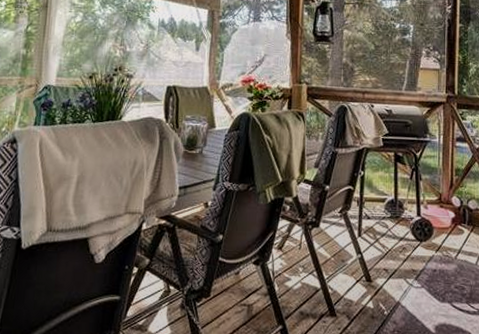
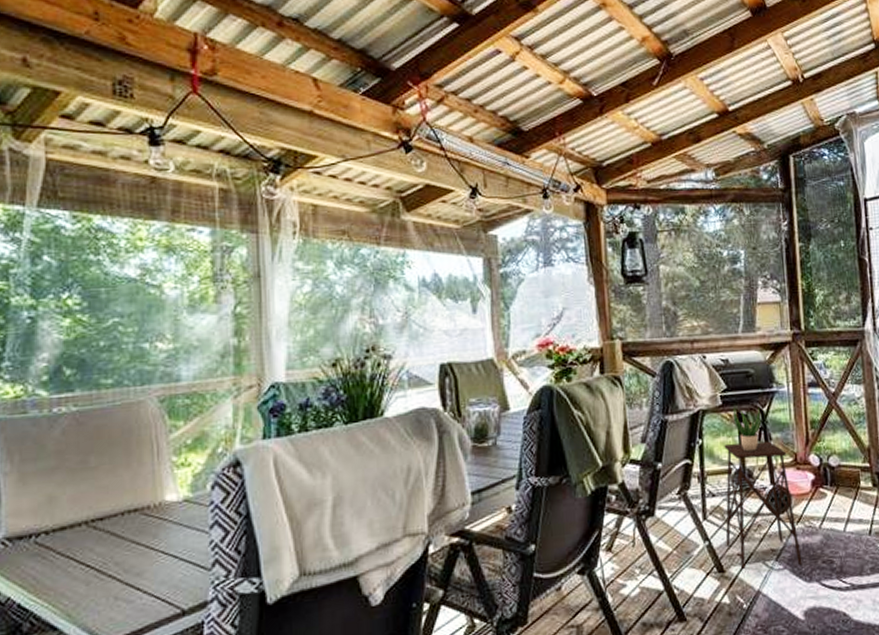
side table: none [375,178,438,287] -> present [724,441,802,569]
potted plant: none [391,149,415,187] -> present [733,407,762,452]

